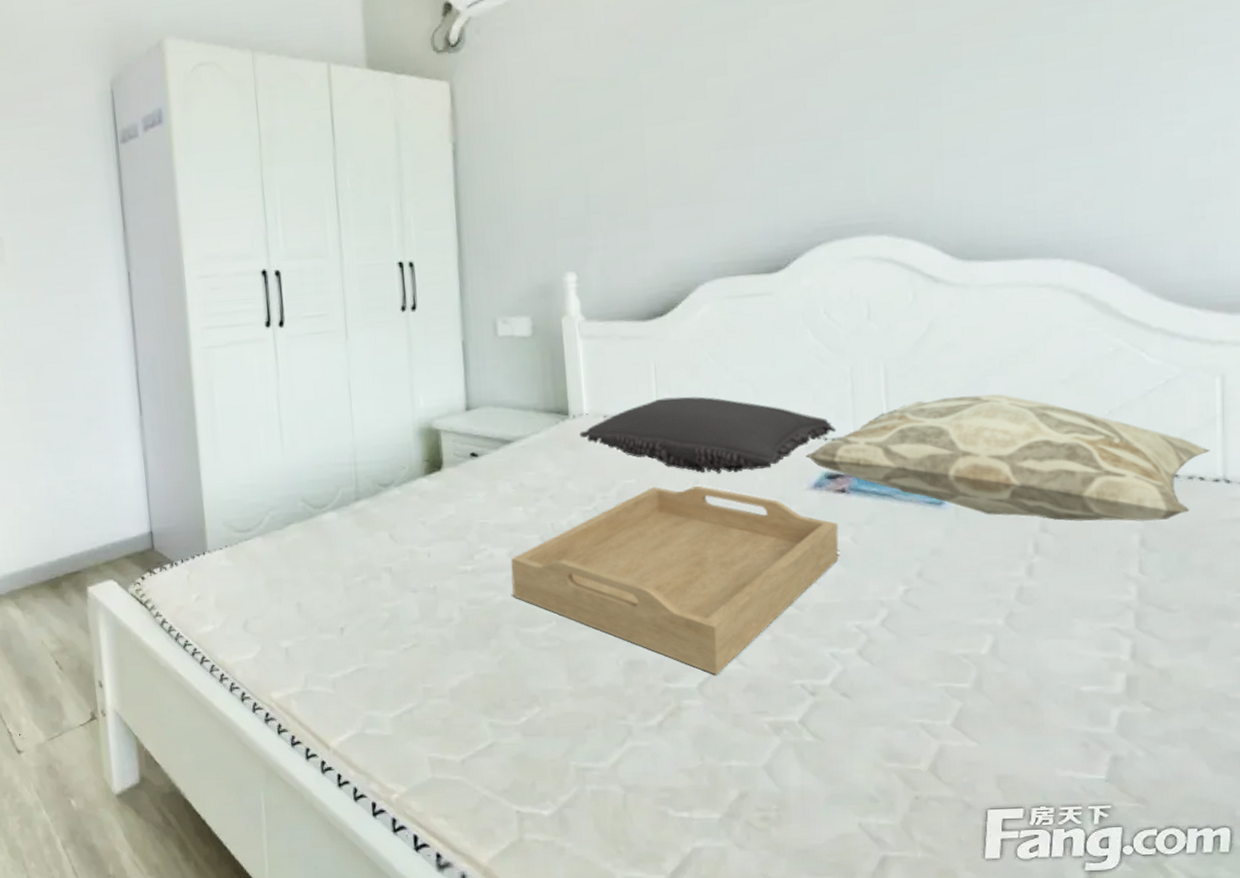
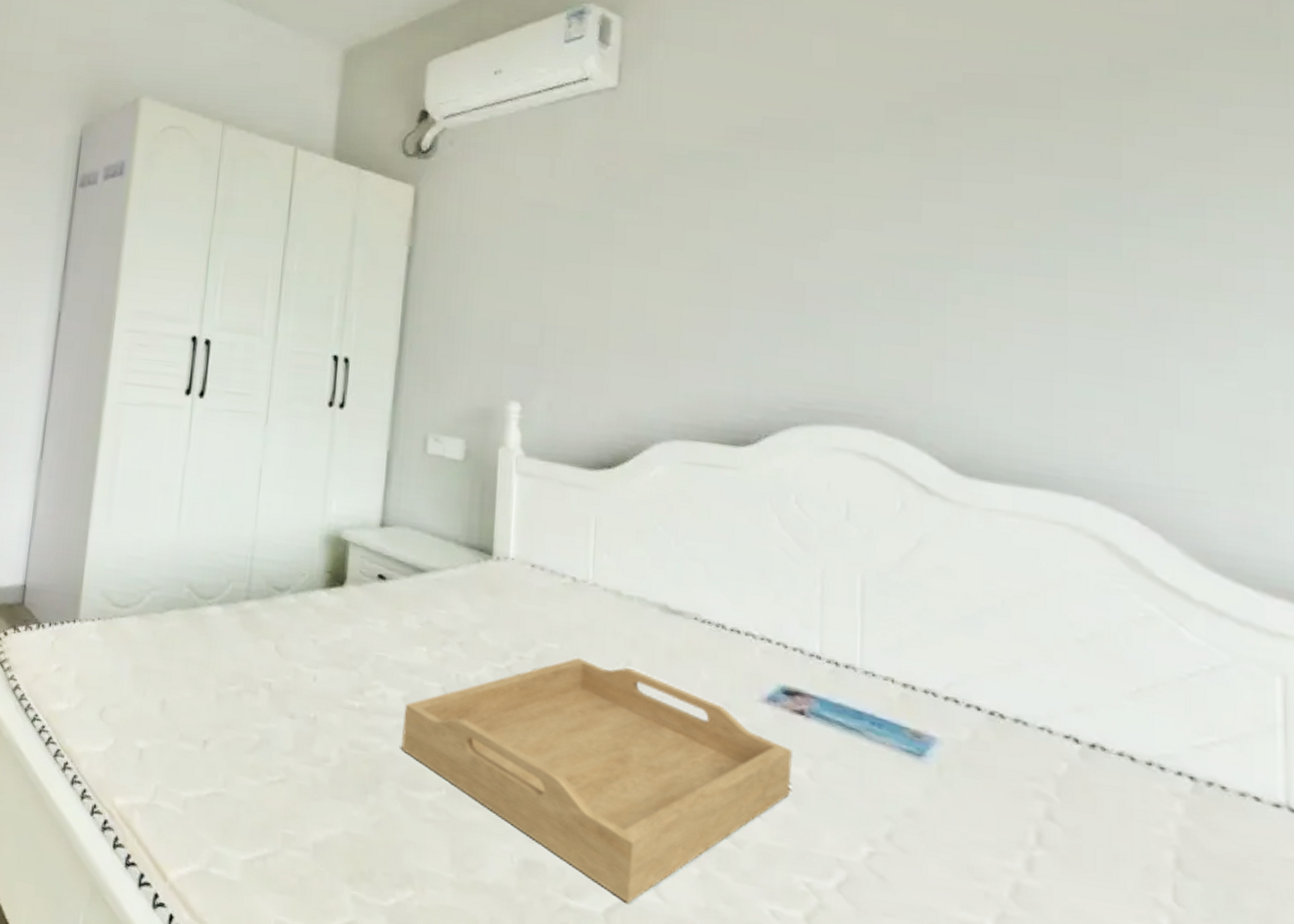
pillow: present [579,396,836,474] -> none [501,558,799,666]
decorative pillow: present [805,393,1210,521] -> none [759,625,1268,841]

